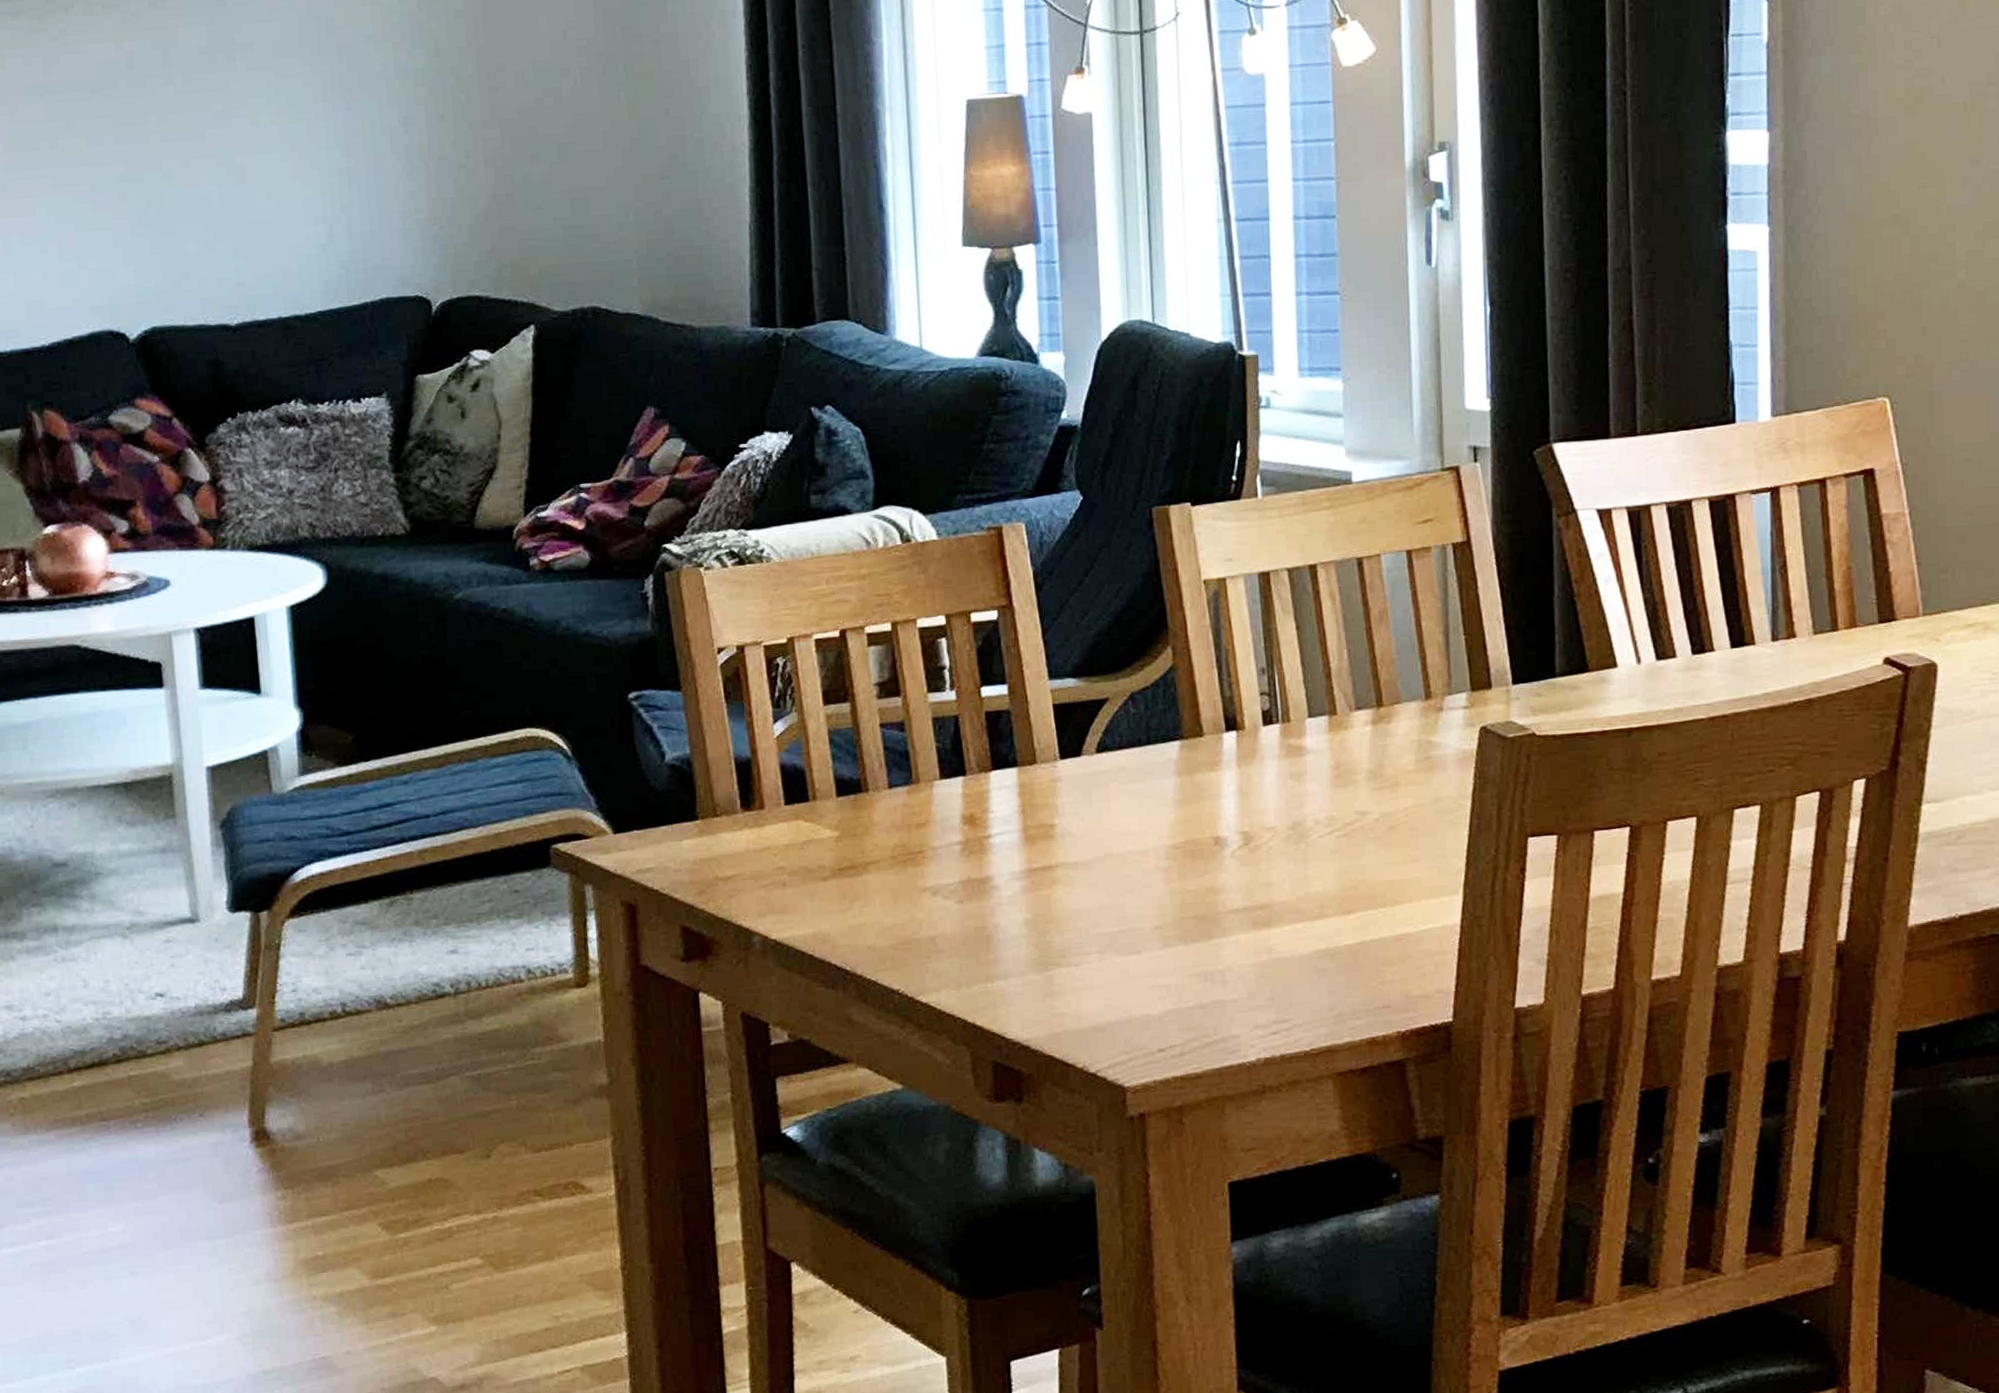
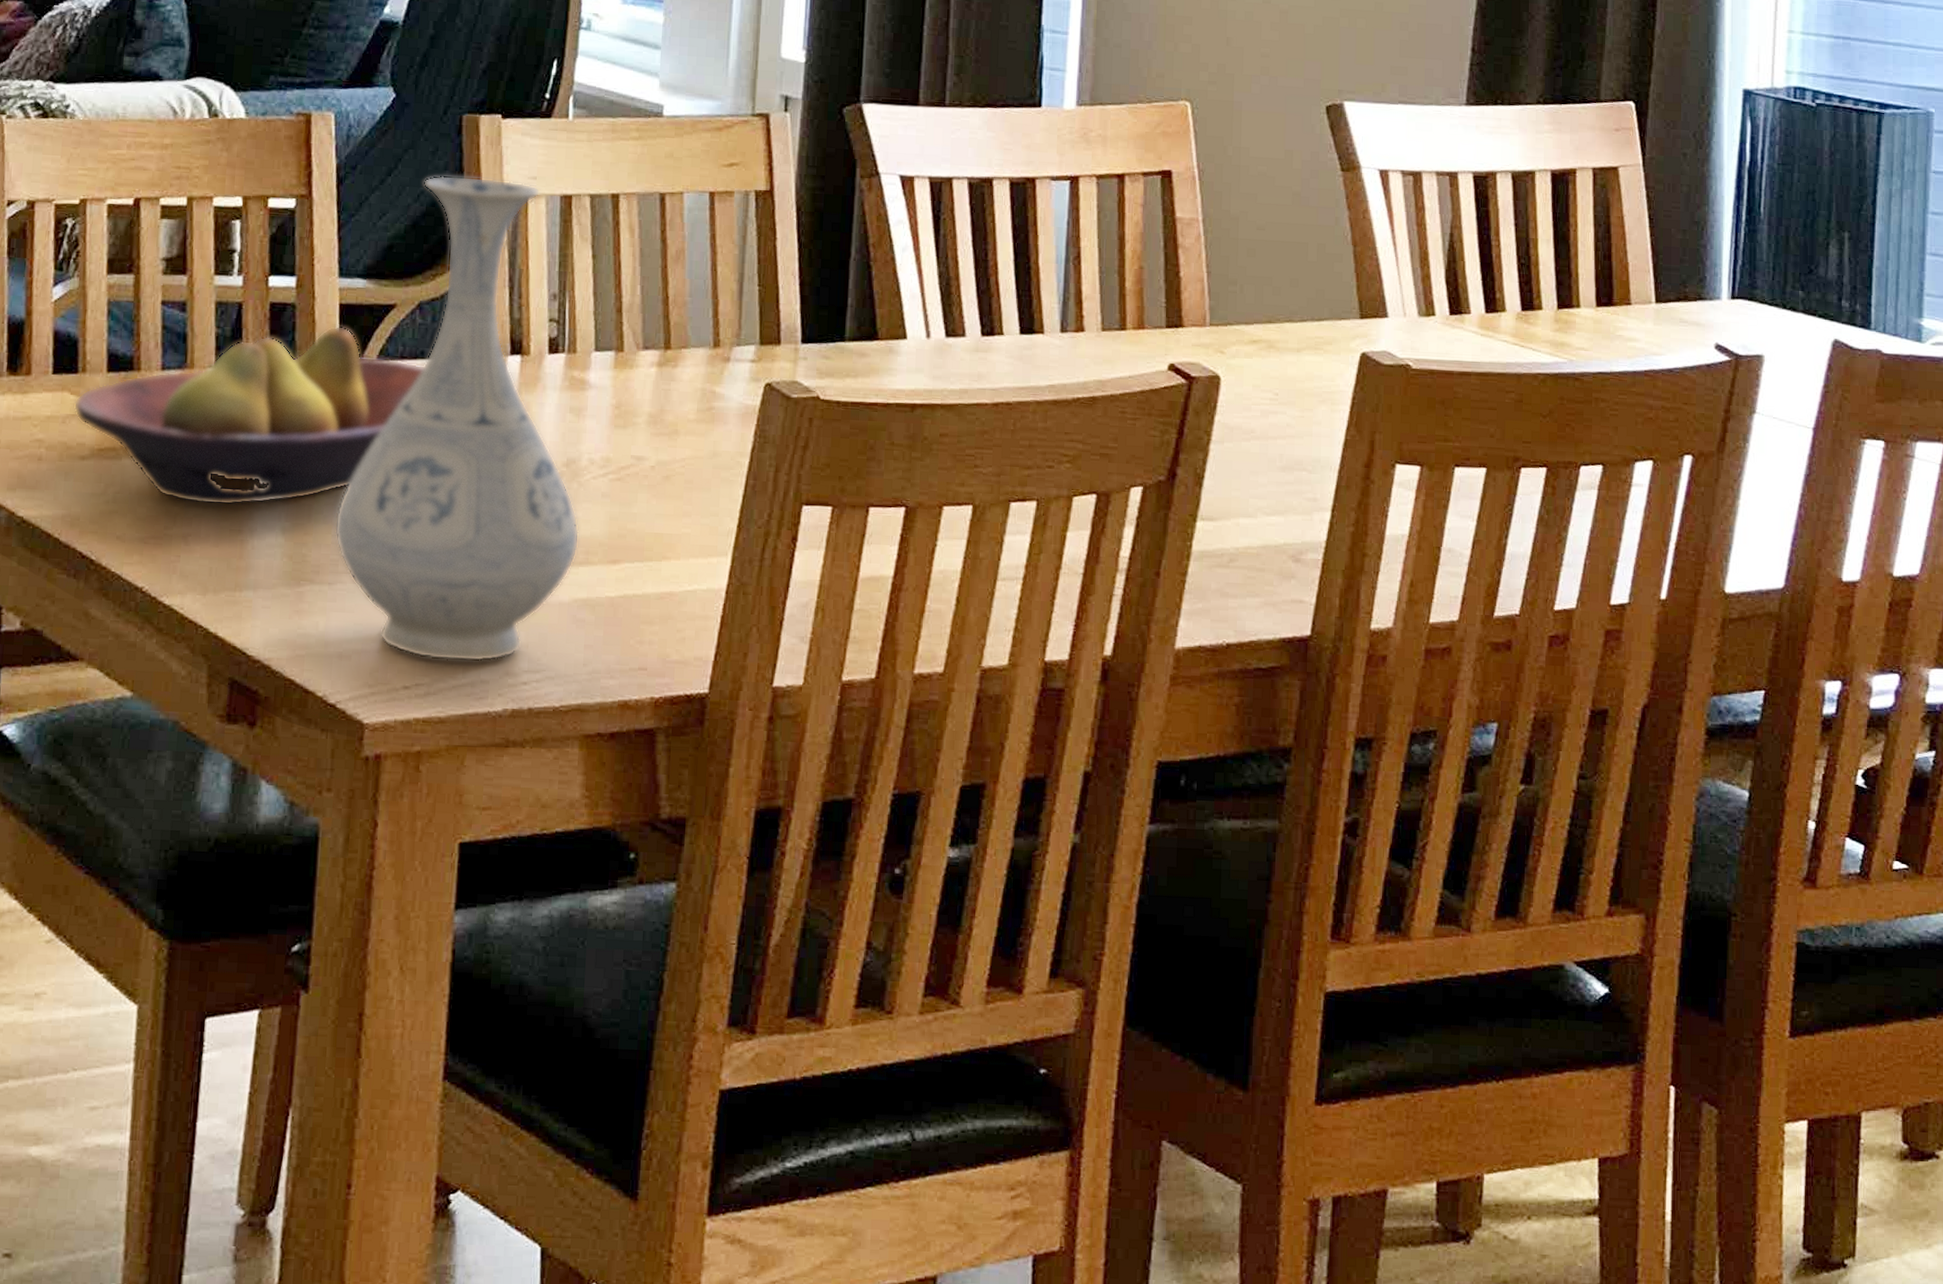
fruit bowl: none [809,725,1144,908] -> present [73,325,425,506]
vase: none [1073,565,1313,1022] -> present [334,175,580,662]

